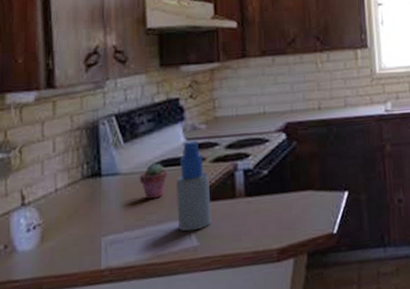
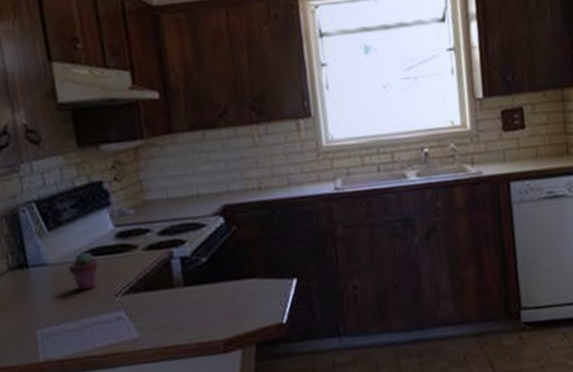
spray bottle: present [175,139,212,232] -> none [108,226,150,324]

